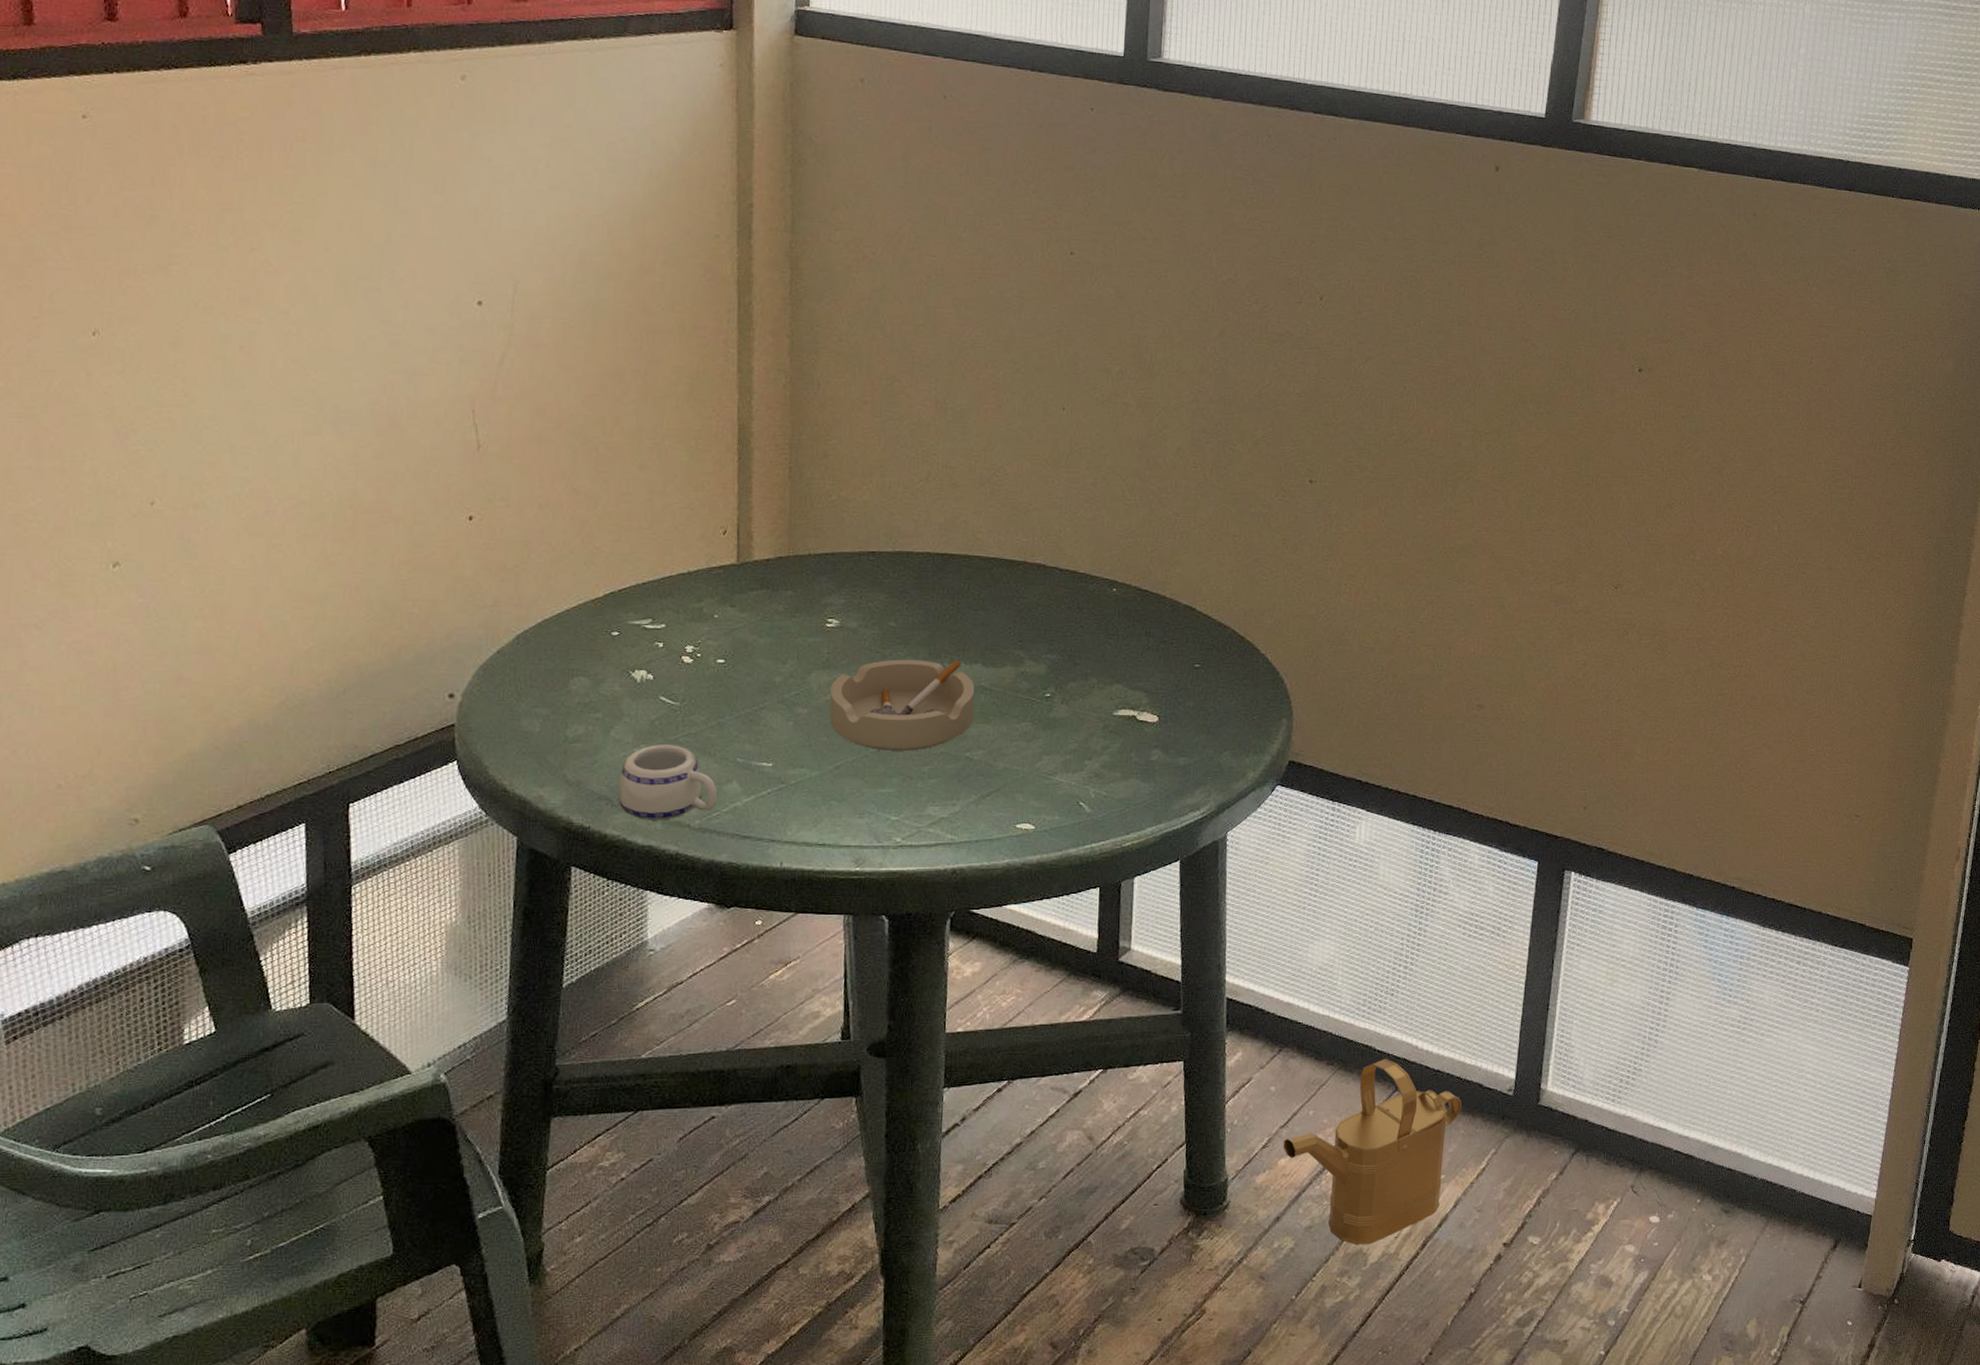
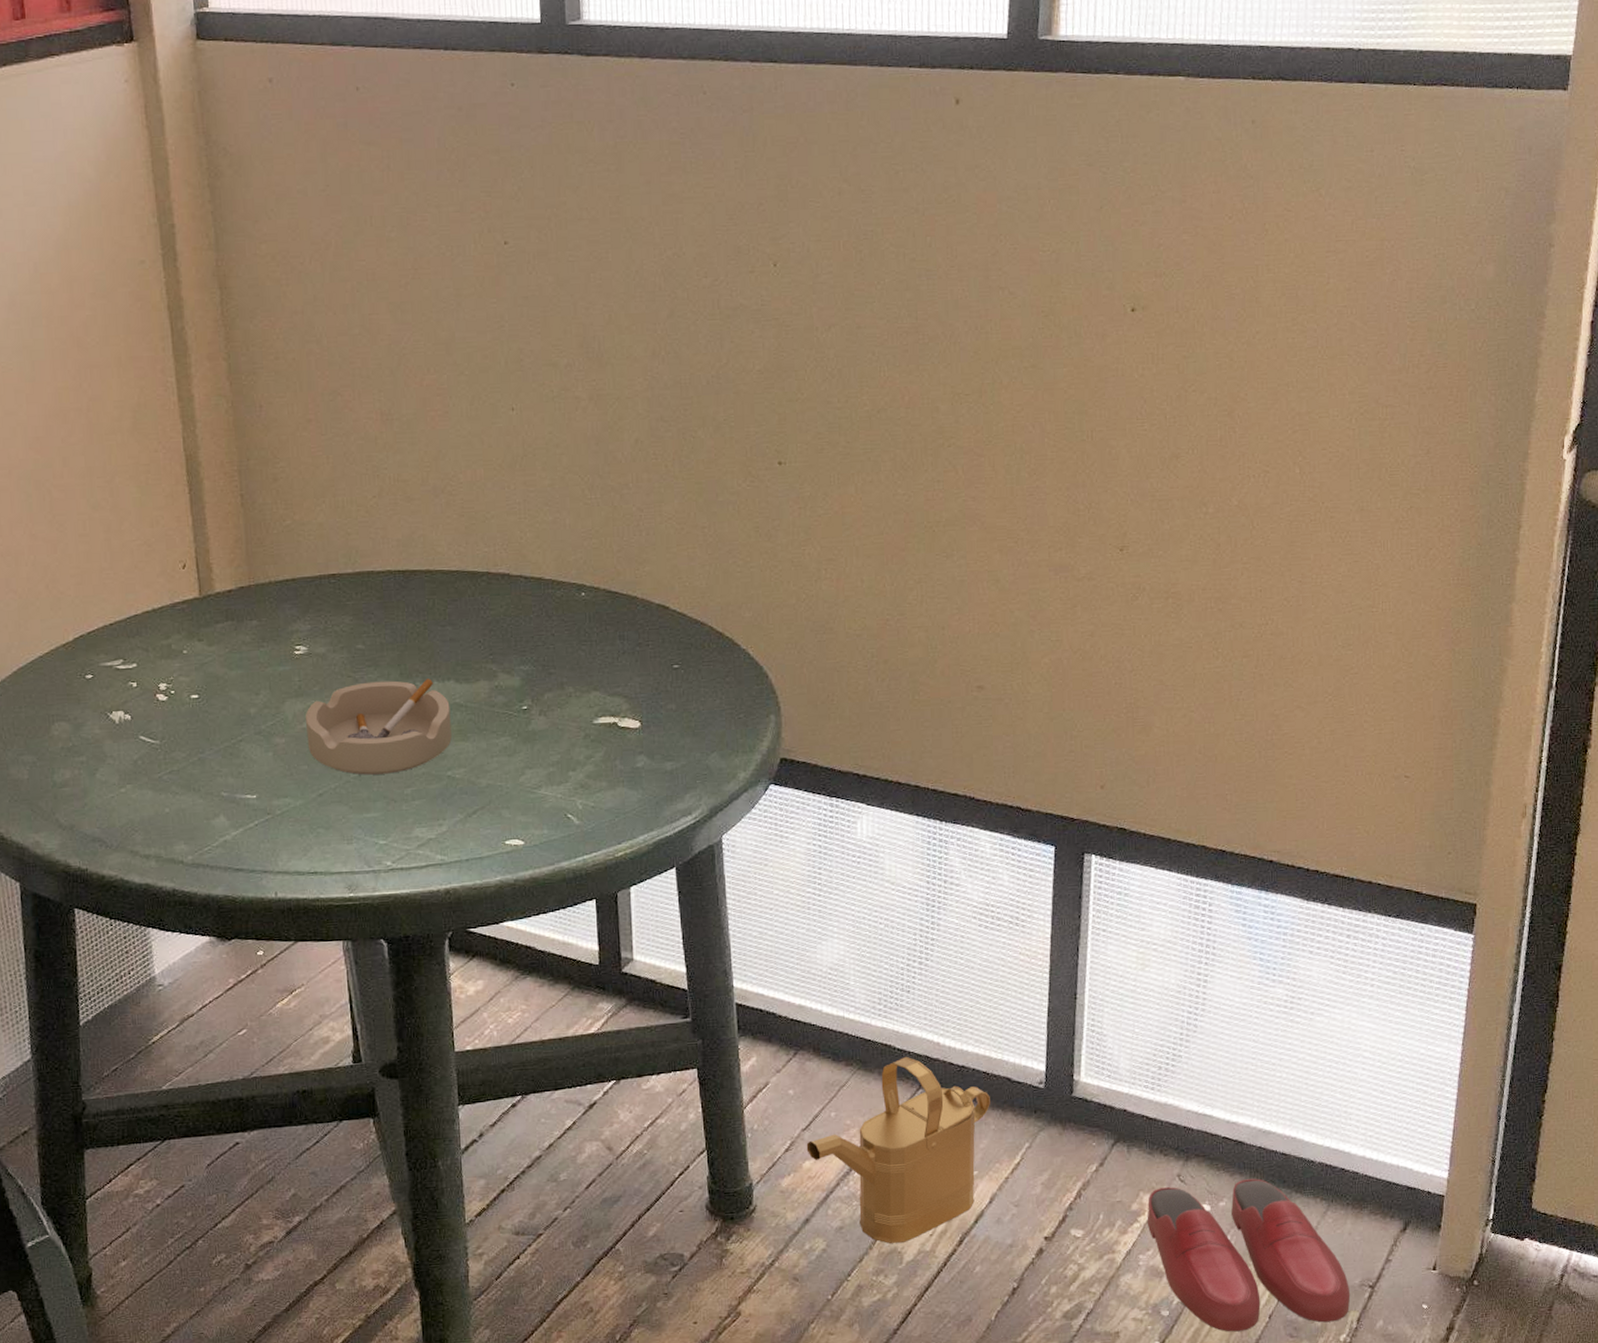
mug: present [618,745,718,820] -> none [110,783,207,859]
slippers: none [1600,1192,1783,1344] -> present [1147,1178,1351,1332]

